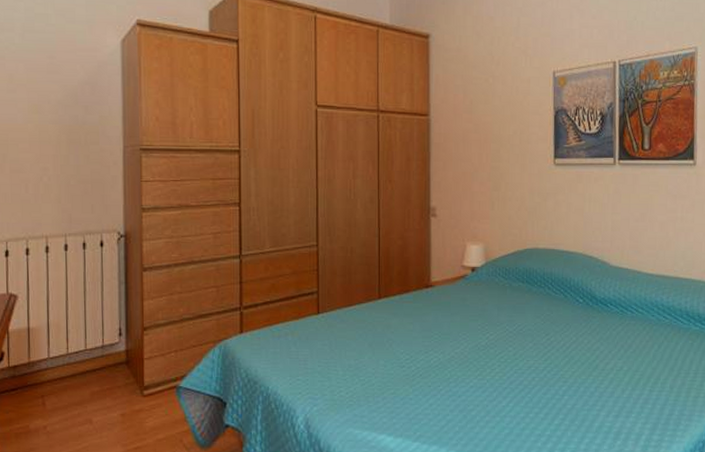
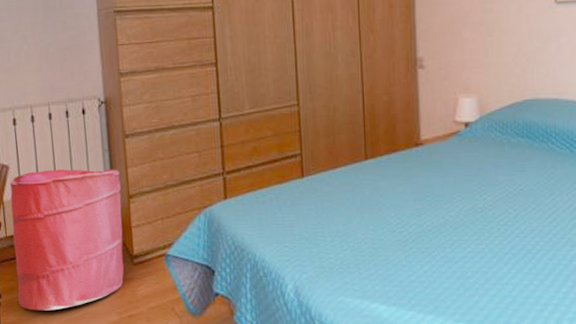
laundry hamper: none [16,300,135,443] -> present [10,169,124,311]

